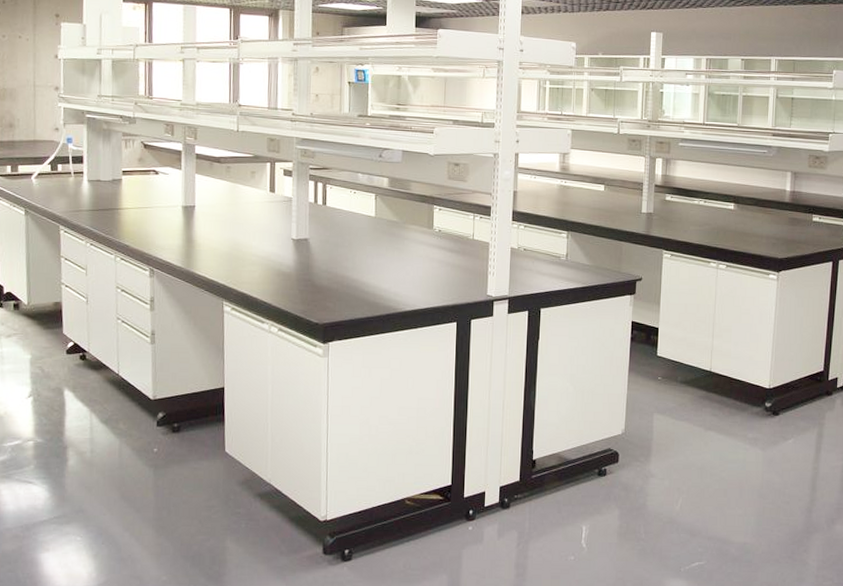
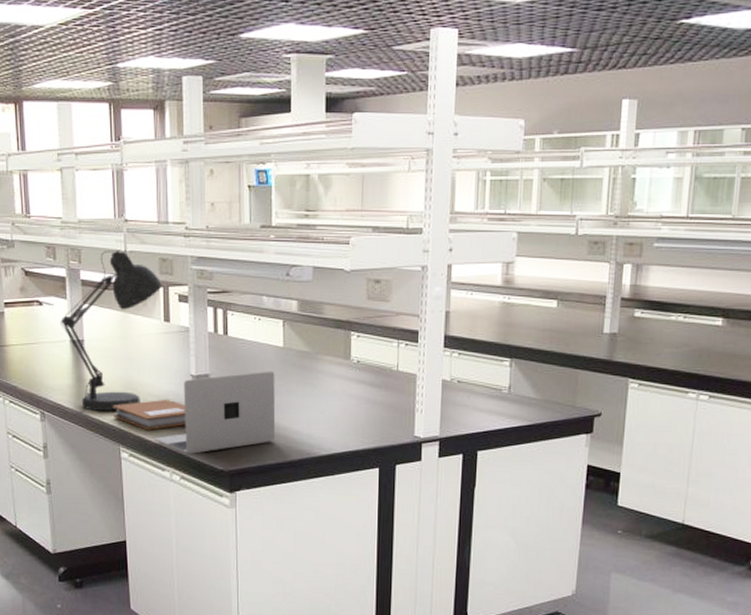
desk lamp: none [174,129,270,270] -> present [60,249,162,413]
notebook: none [218,259,286,287] -> present [112,399,186,430]
laptop: none [255,236,367,308] -> present [154,370,276,454]

